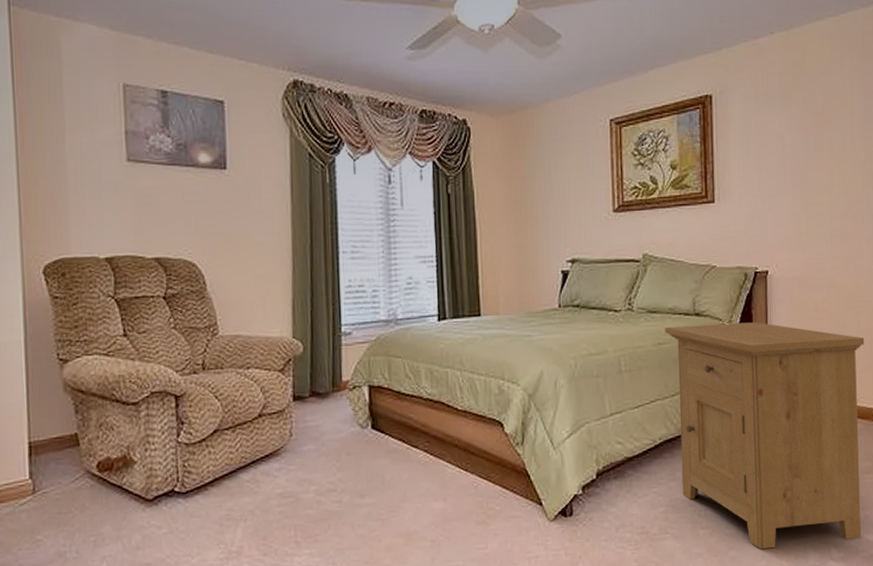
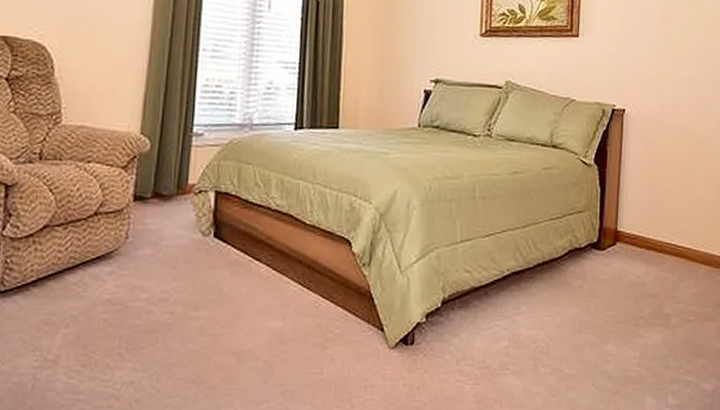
nightstand: present [664,322,865,550] -> none [521,156,712,392]

